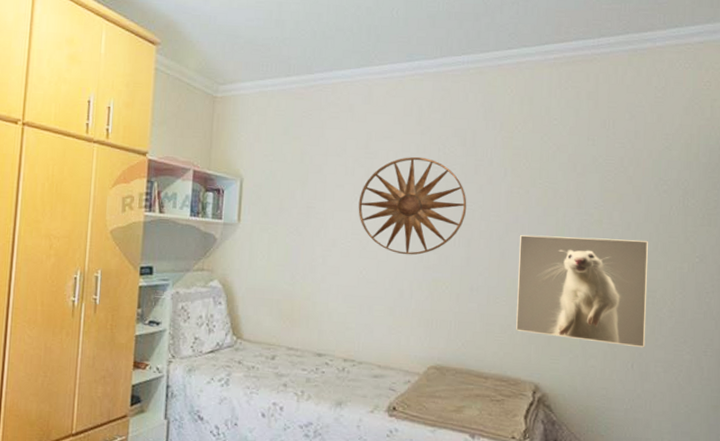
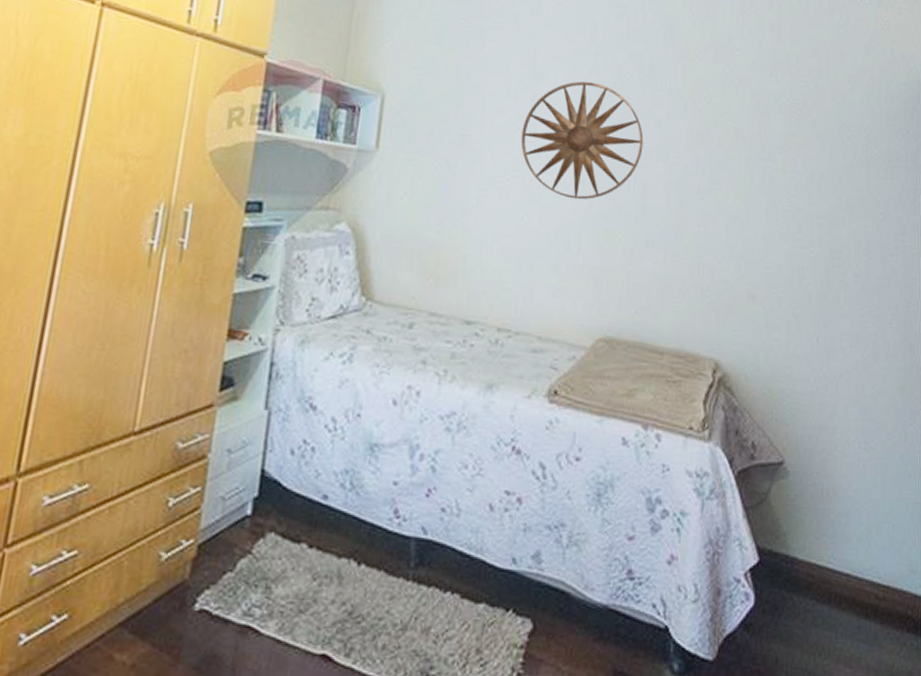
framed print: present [516,234,648,348] -> none [695,180,832,318]

